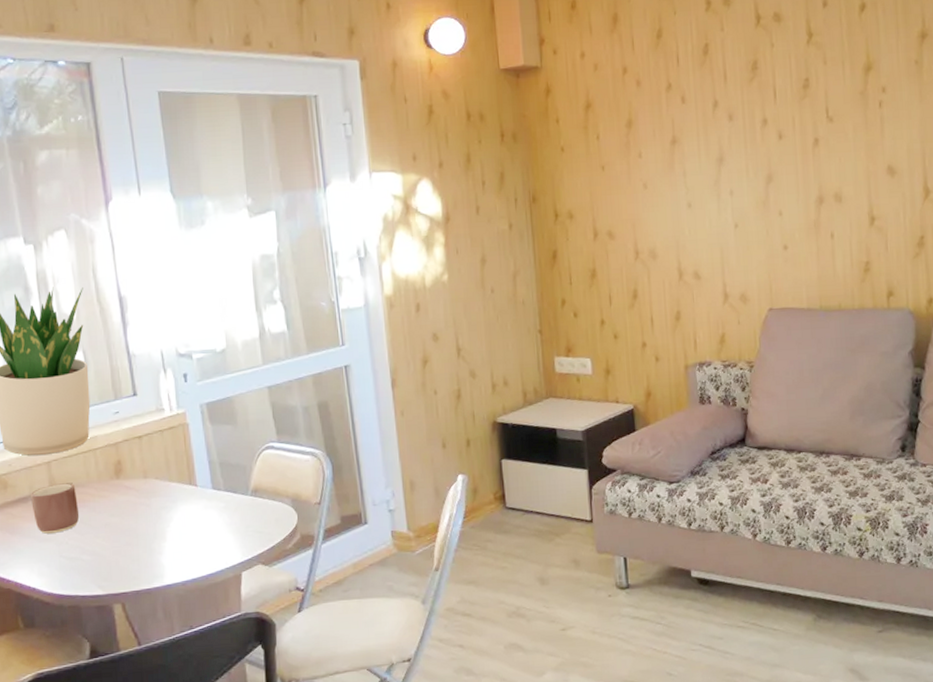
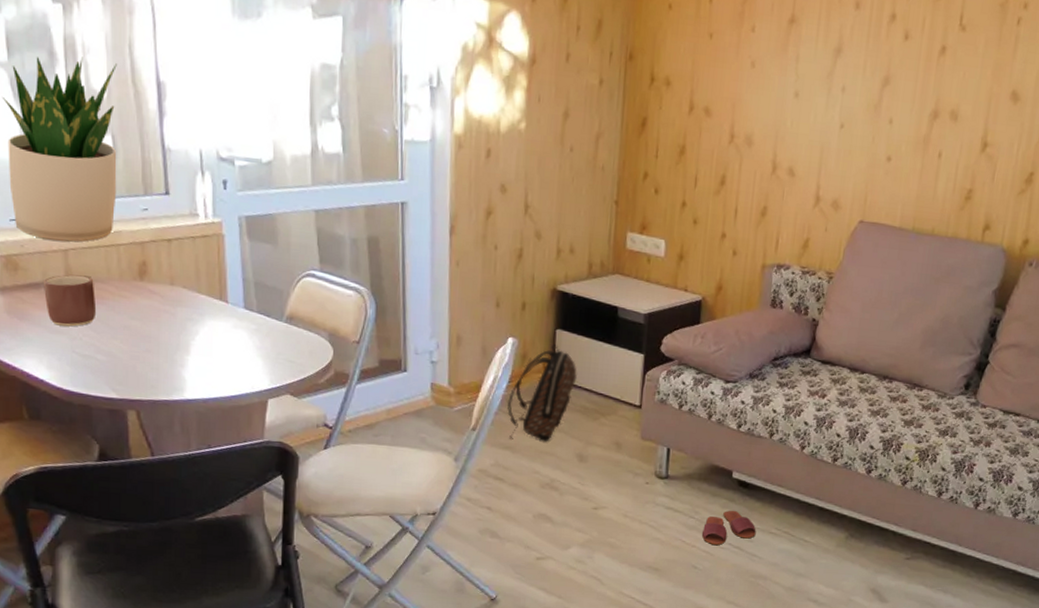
backpack: none [464,474,527,571] -> present [507,344,577,441]
slippers: none [671,609,724,649] -> present [702,510,756,546]

